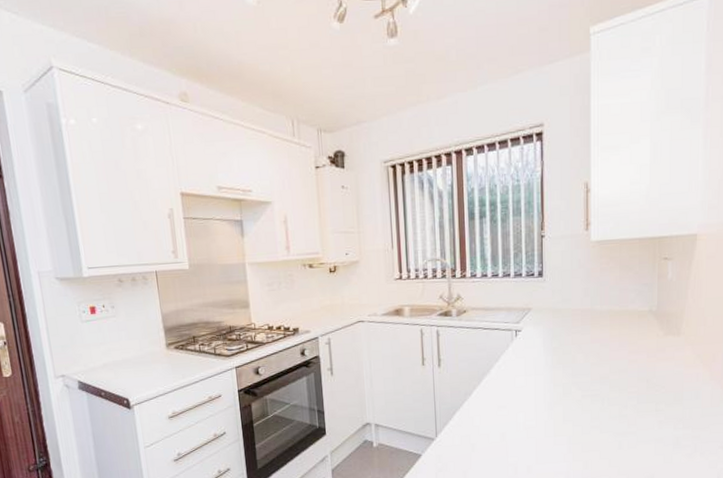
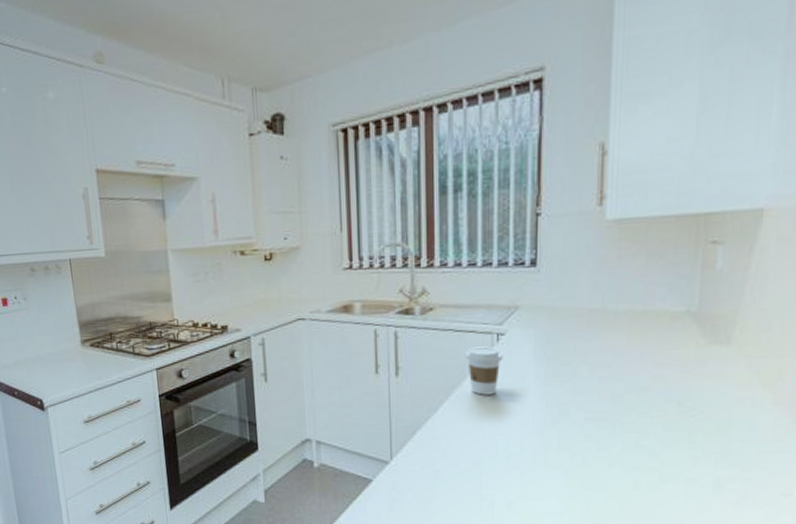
coffee cup: none [492,341,521,380] -> present [466,346,503,395]

